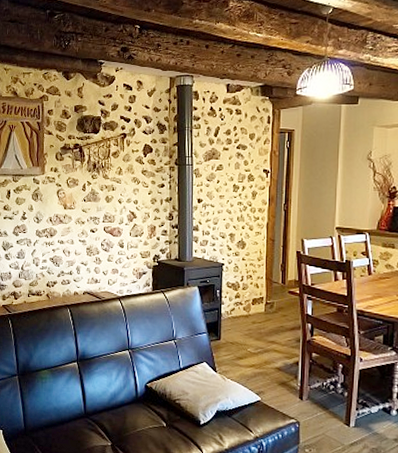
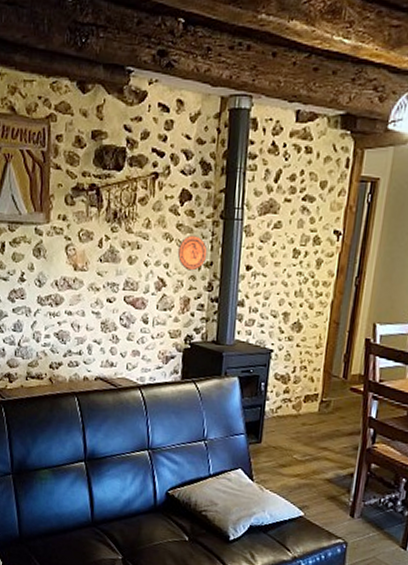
decorative plate: none [143,178,167,205] -> present [177,235,208,271]

